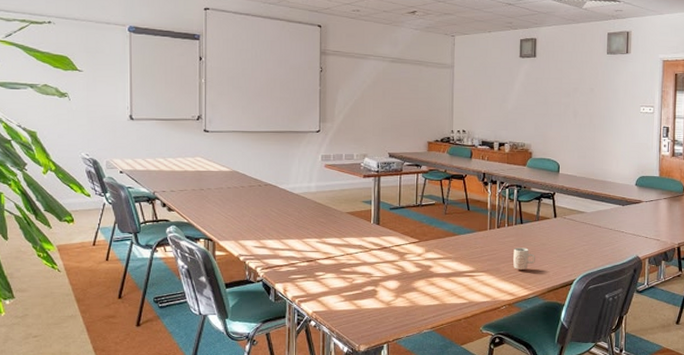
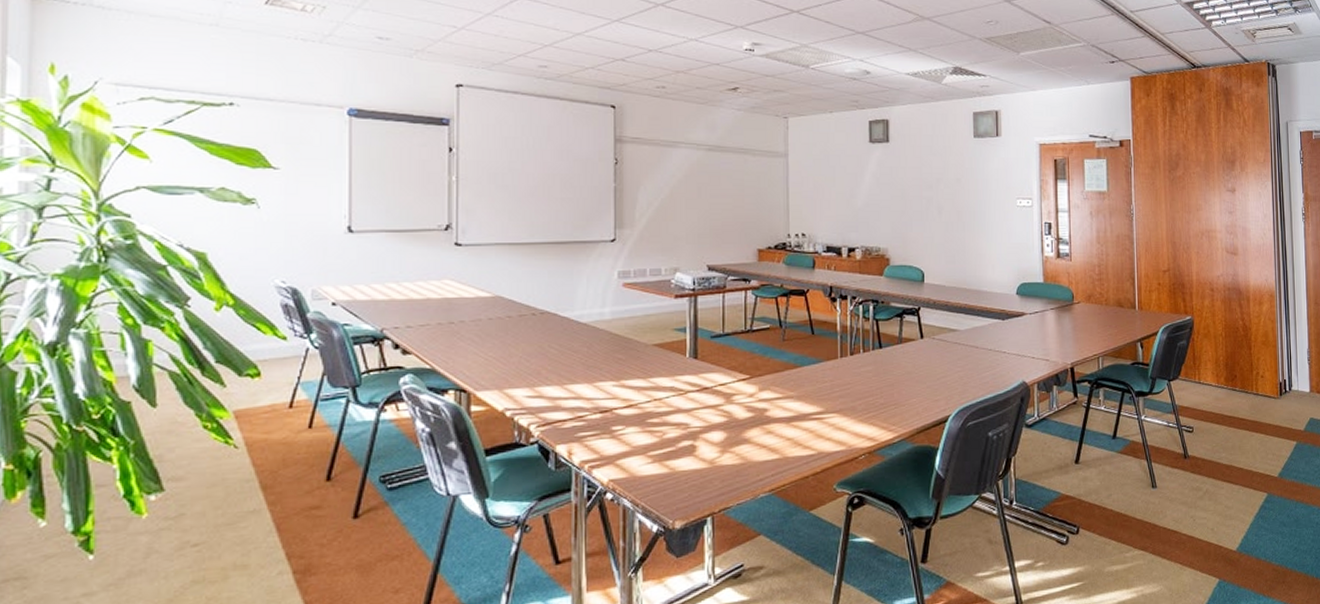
mug: present [512,247,535,269] -> none [871,378,900,407]

